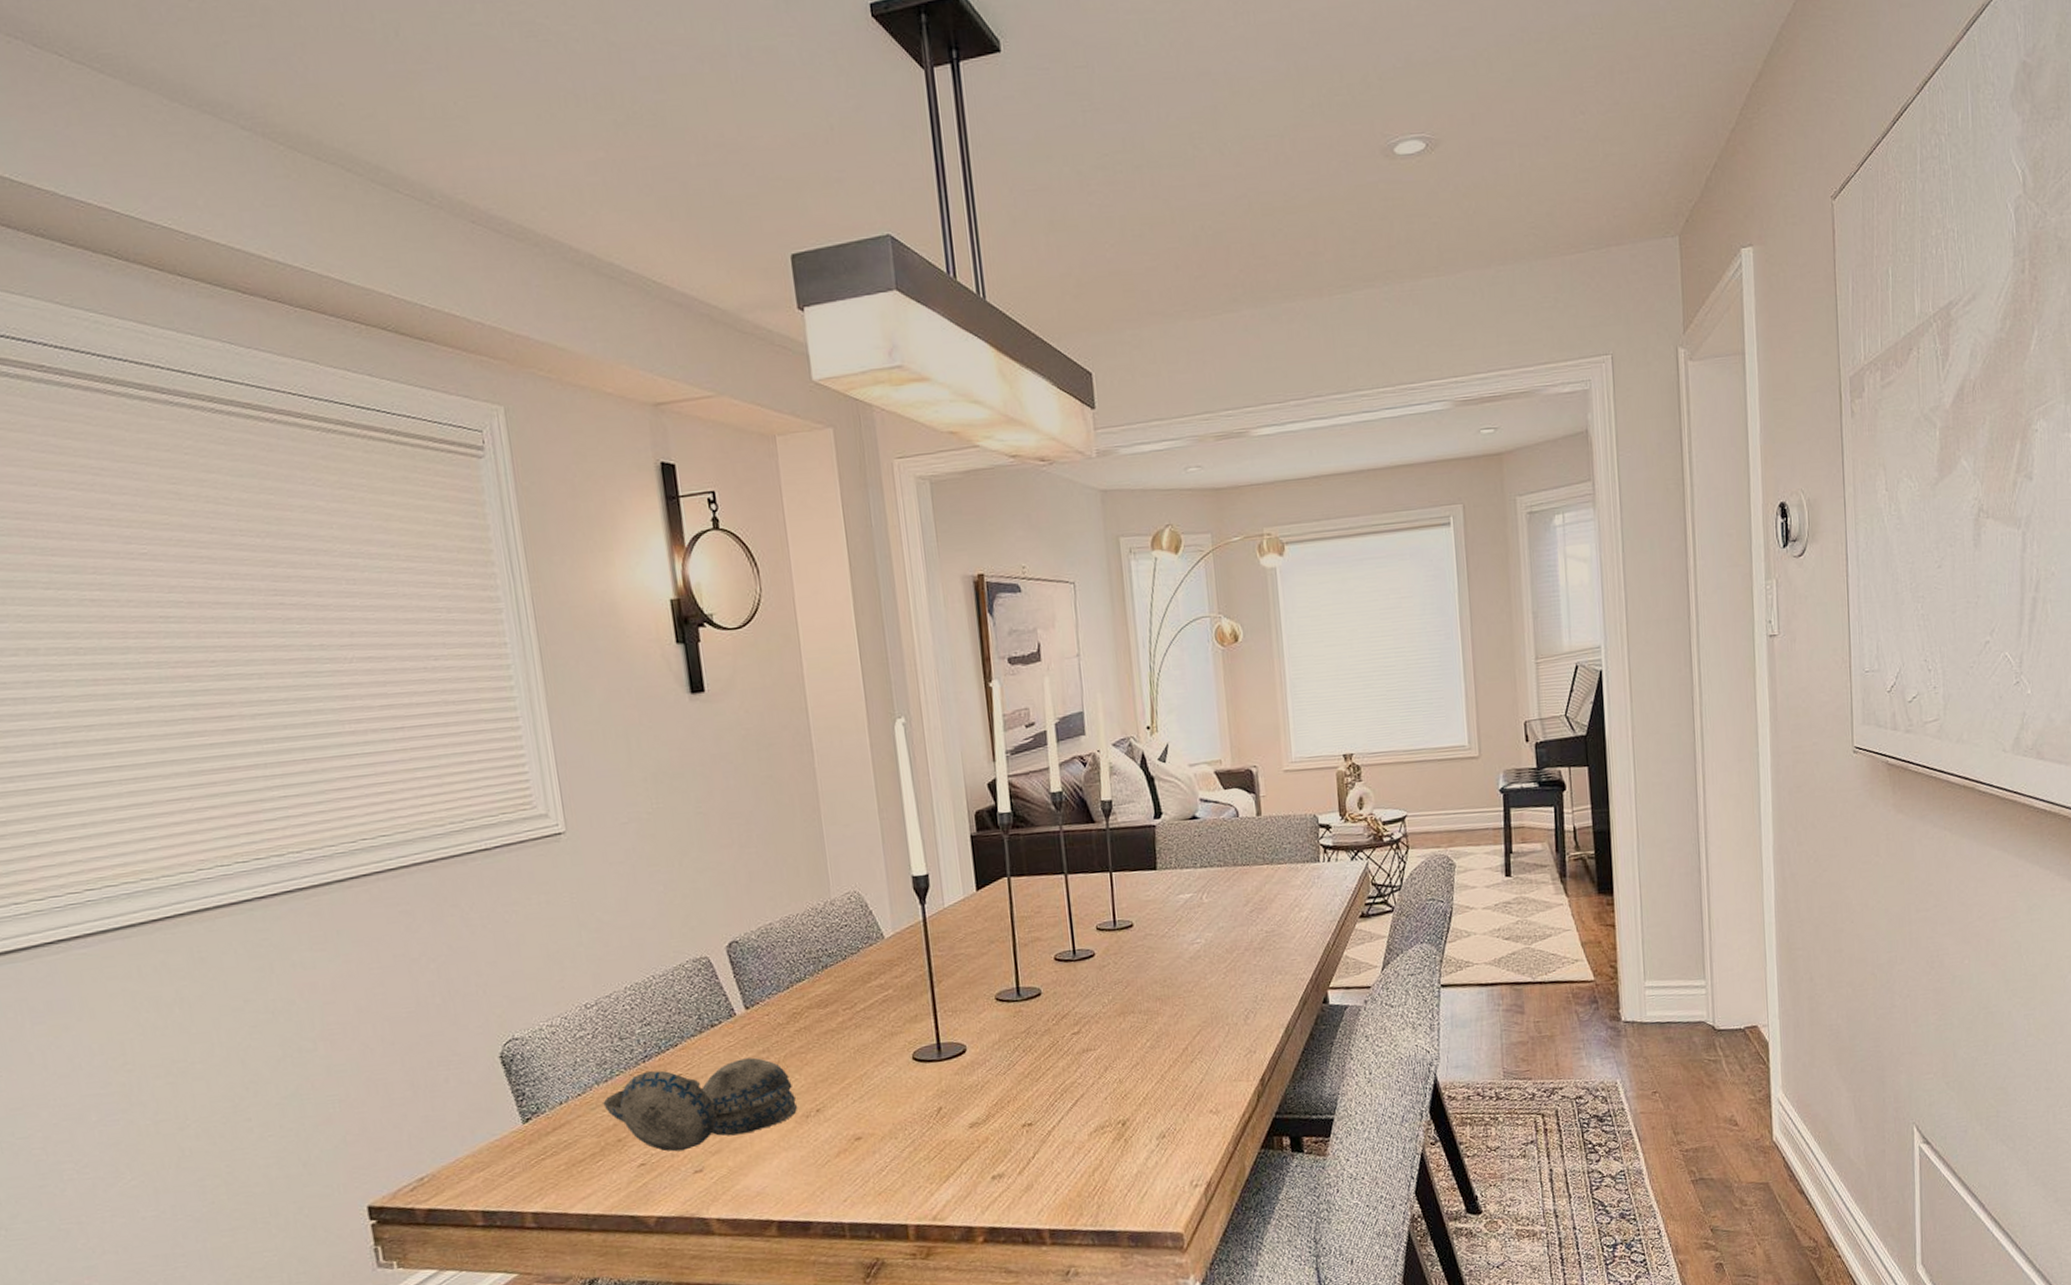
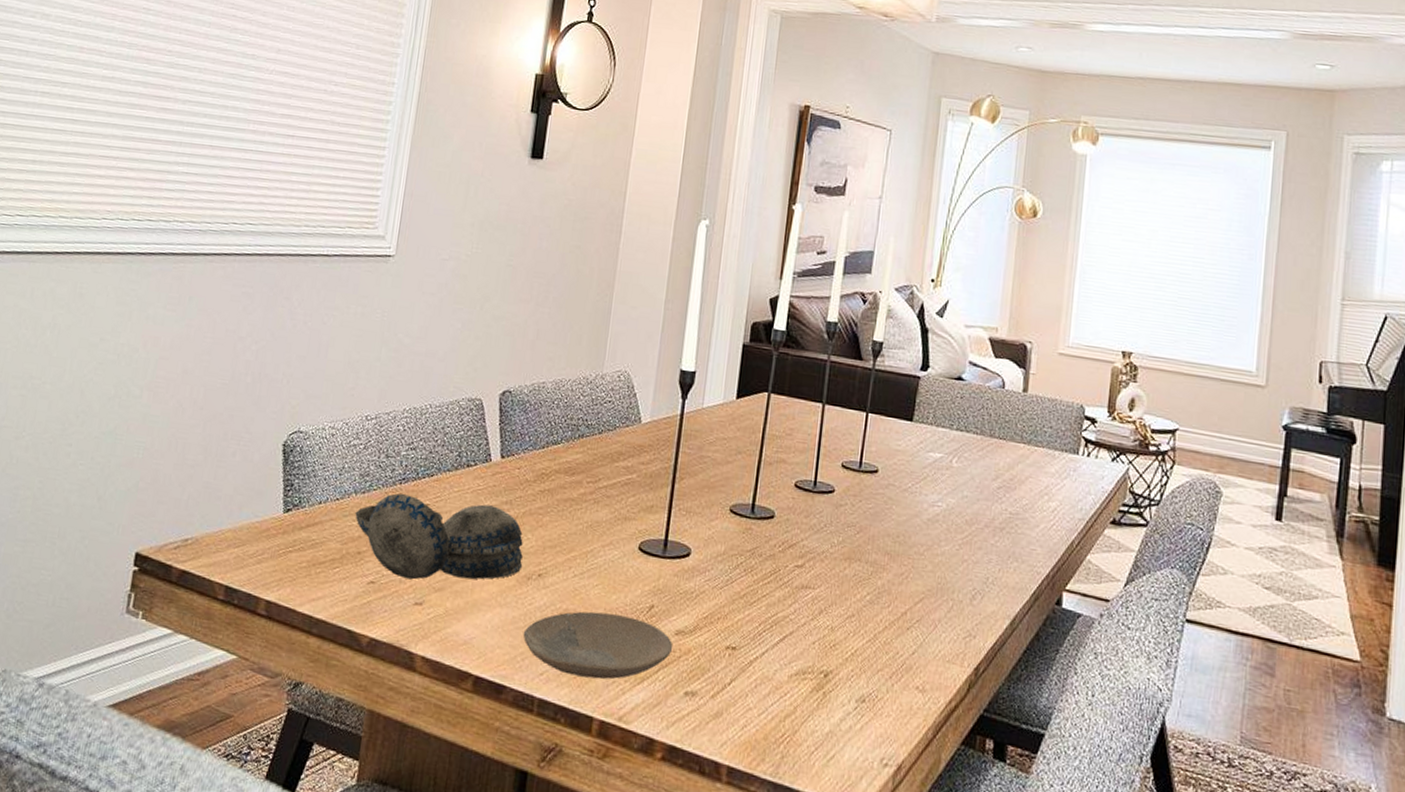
plate: none [815,1123,971,1194] -> present [523,611,673,680]

